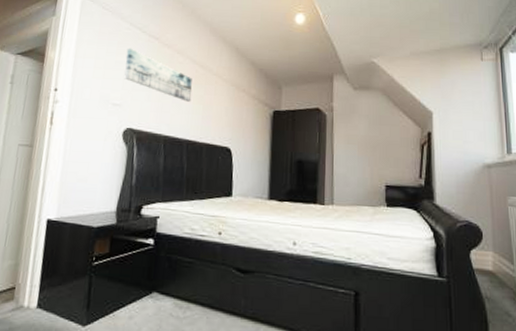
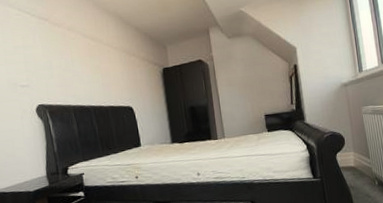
wall art: present [124,48,192,102] -> none [21,32,90,73]

